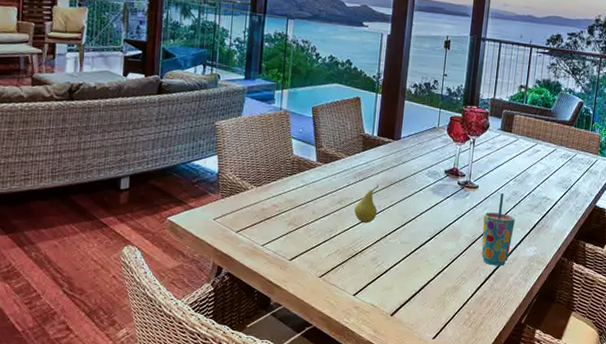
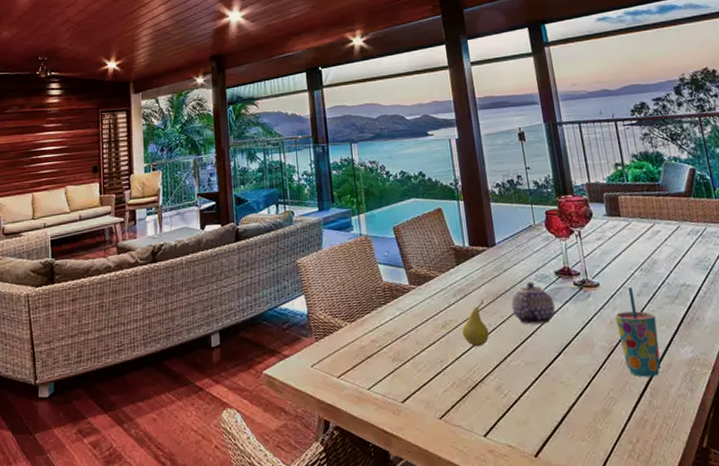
teapot: none [401,175,438,213] -> present [511,281,556,325]

